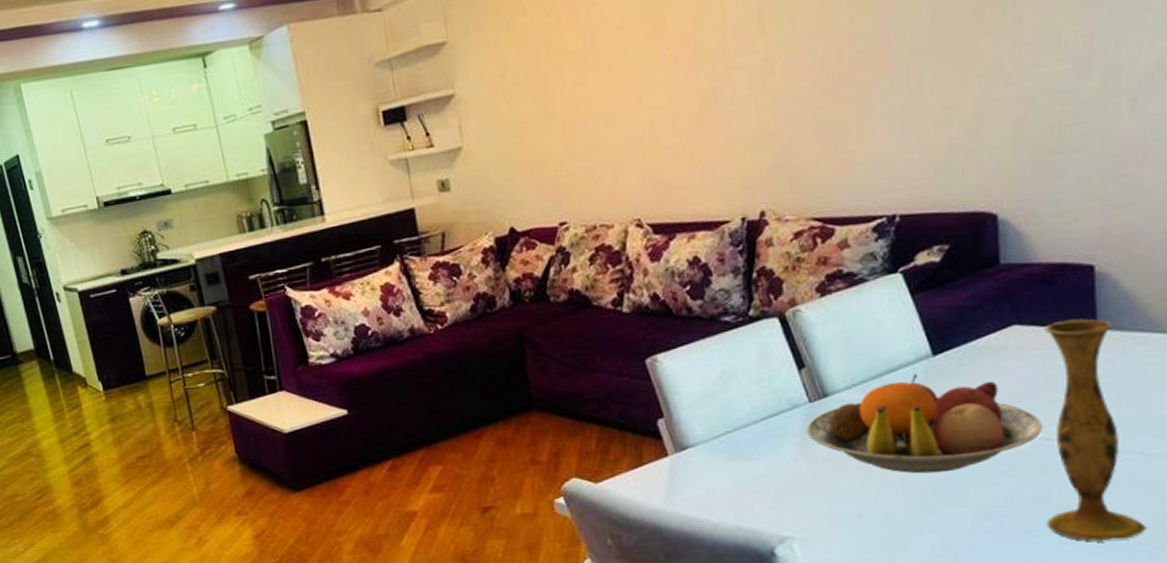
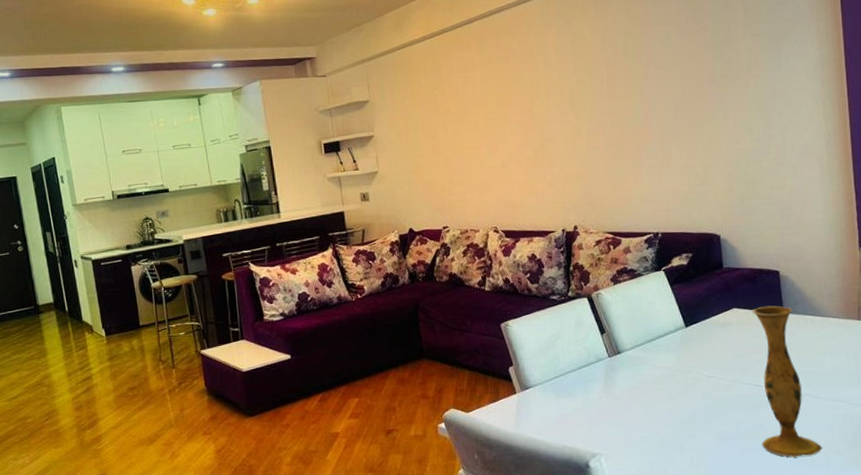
fruit bowl: present [806,373,1042,474] -> none [607,339,755,409]

